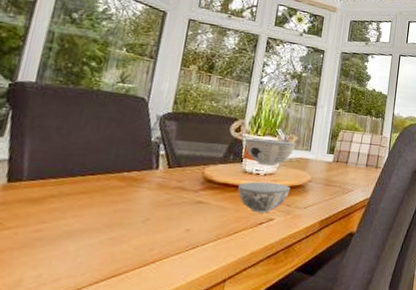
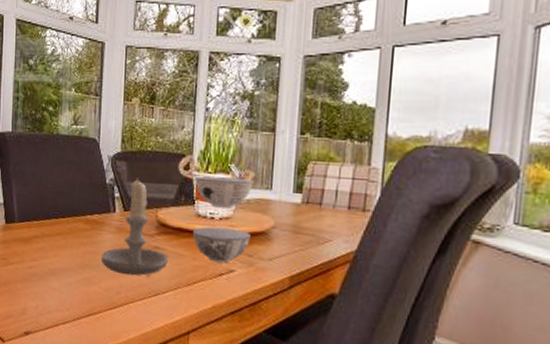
candle: none [135,137,211,231] -> present [102,178,168,276]

